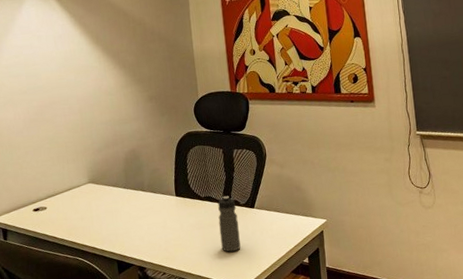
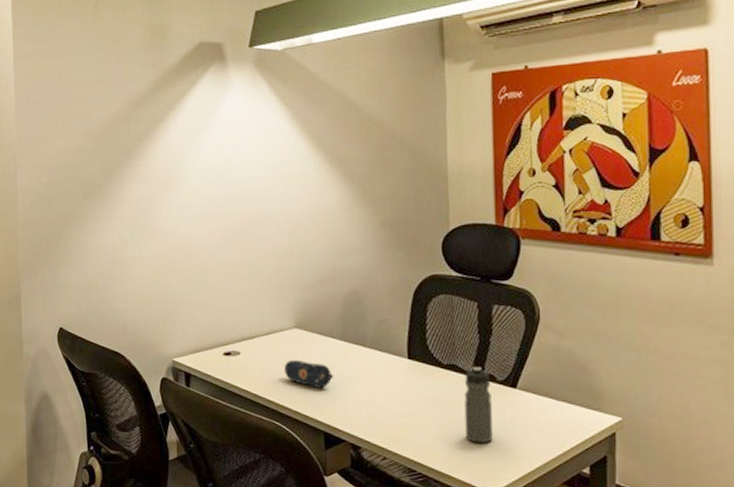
pencil case: none [82,207,122,228] -> present [284,359,334,389]

